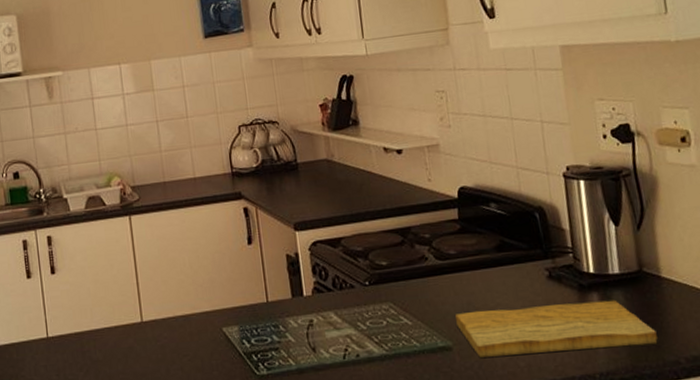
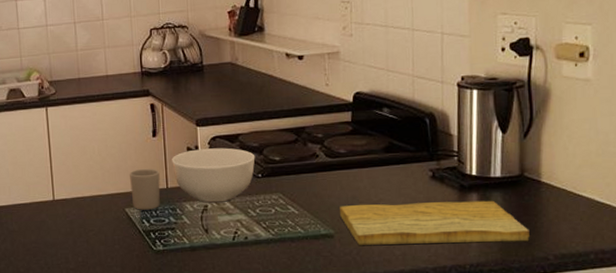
mug: none [224,280,261,329] -> present [128,168,161,210]
bowl: none [270,253,361,318] -> present [172,147,256,204]

